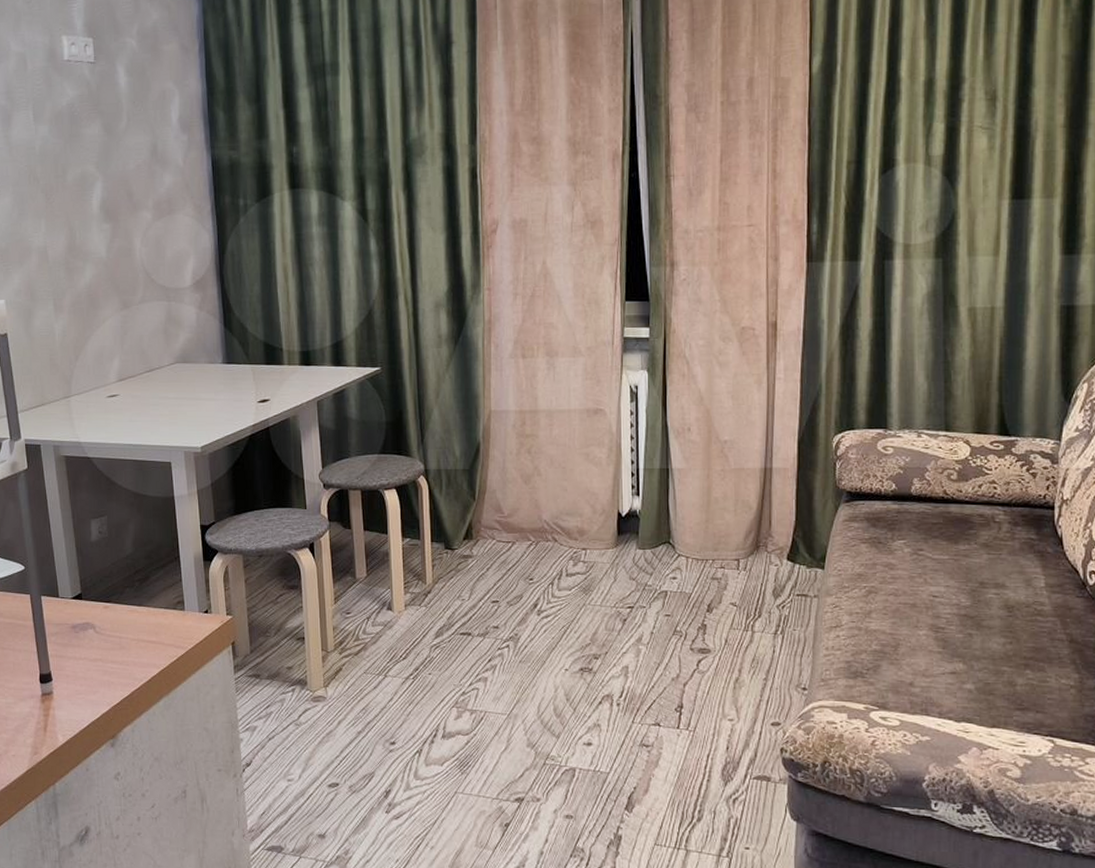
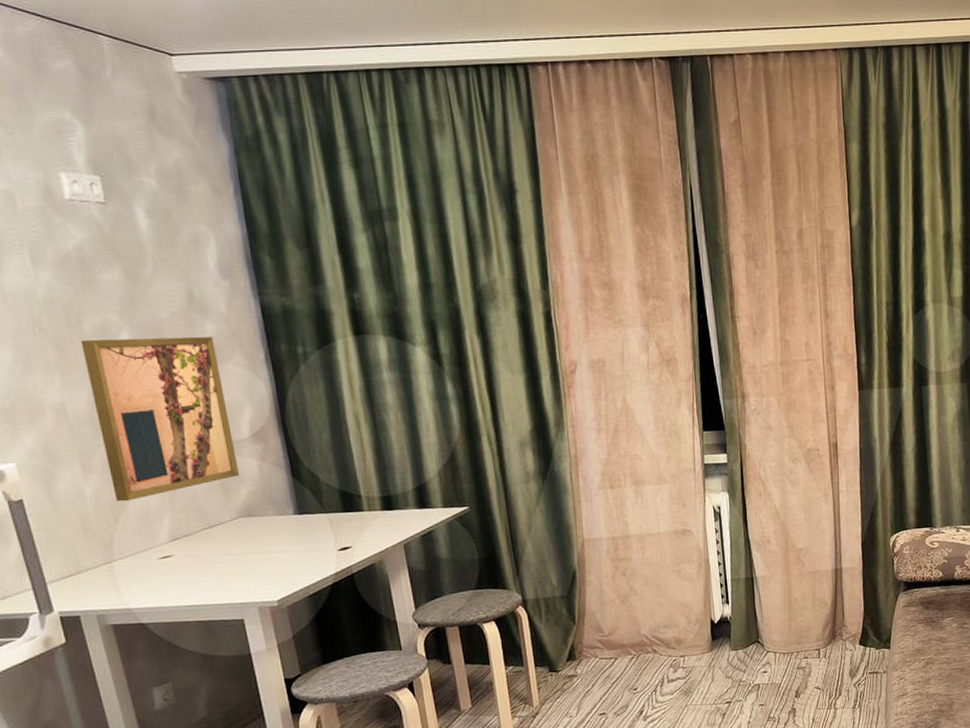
wall art: none [64,187,180,341] -> present [81,336,240,502]

